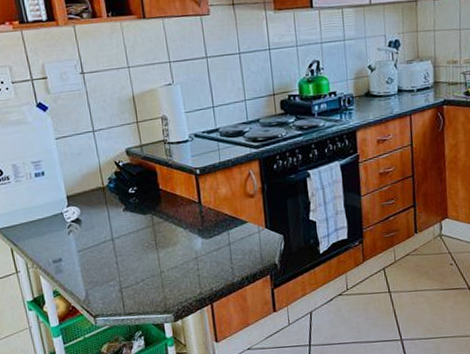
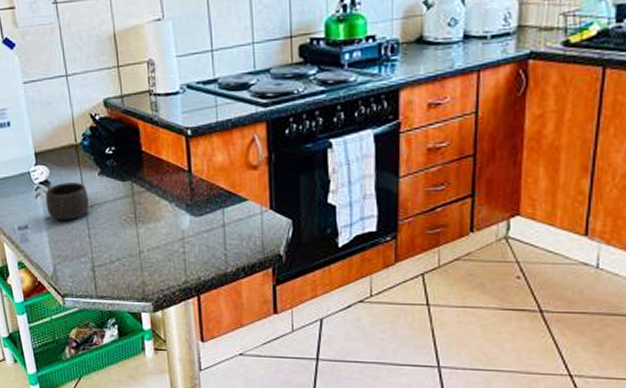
mug: none [76,218,117,252] -> present [45,182,90,221]

